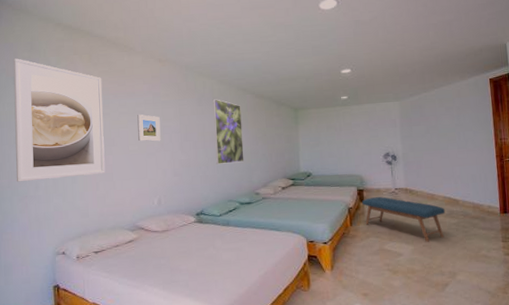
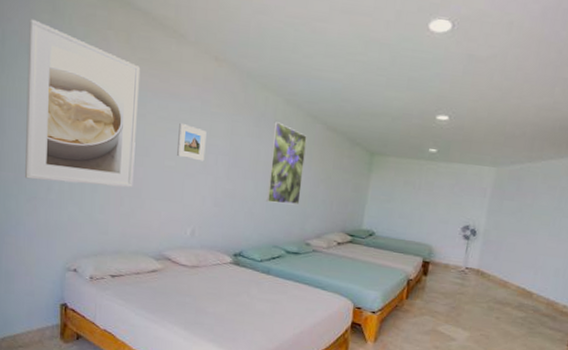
bench: present [362,197,446,242] -> none [423,272,516,332]

